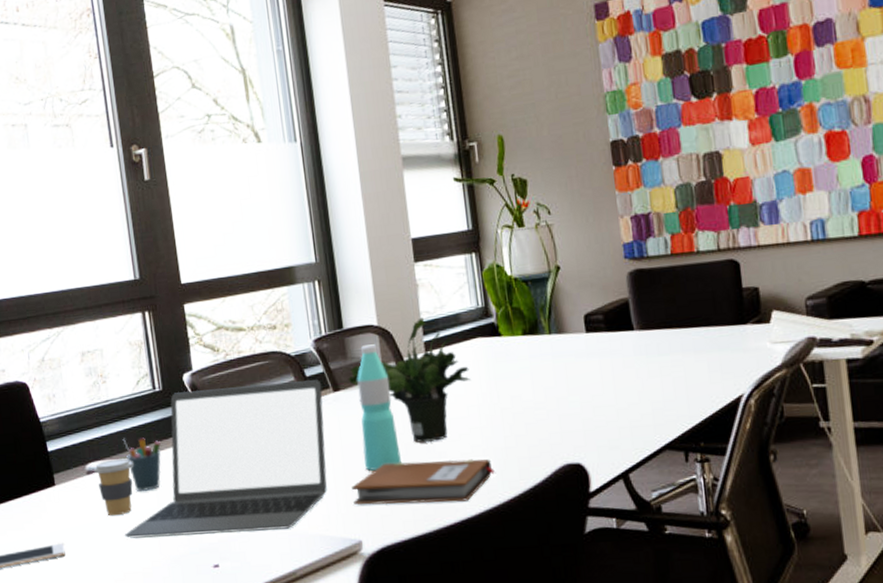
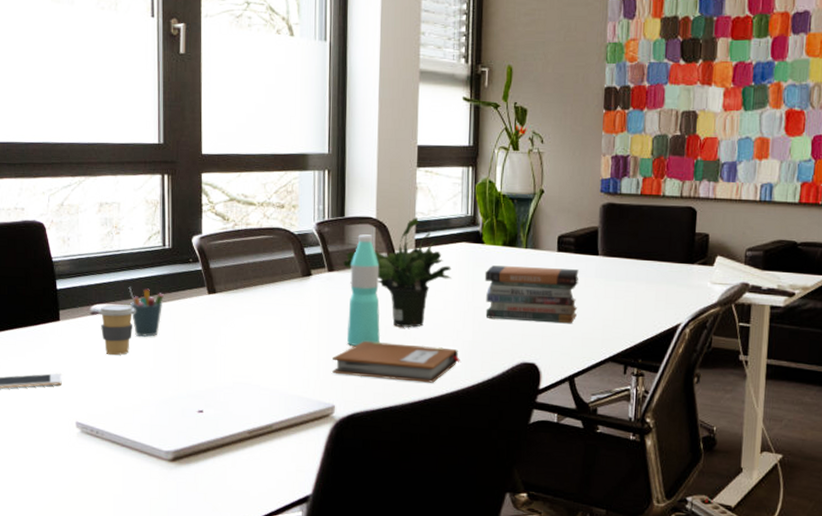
laptop: present [125,380,327,539] -> none [120,252,318,387]
book stack: none [507,350,620,419] -> present [484,265,579,324]

